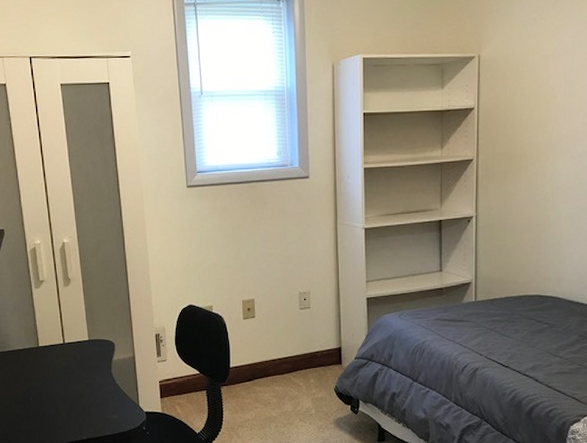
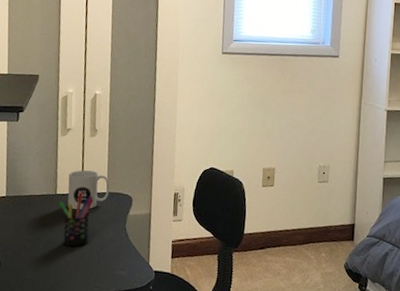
pen holder: none [42,342,77,396] -> present [58,191,94,247]
mug: none [48,320,91,360] -> present [67,170,110,210]

